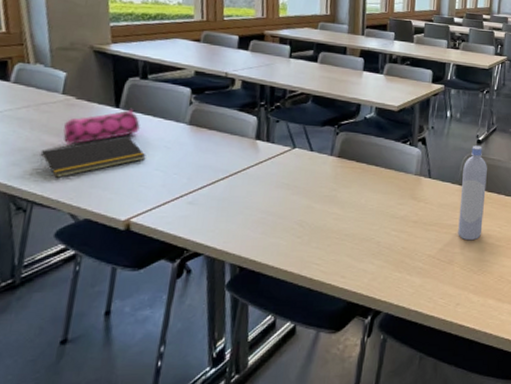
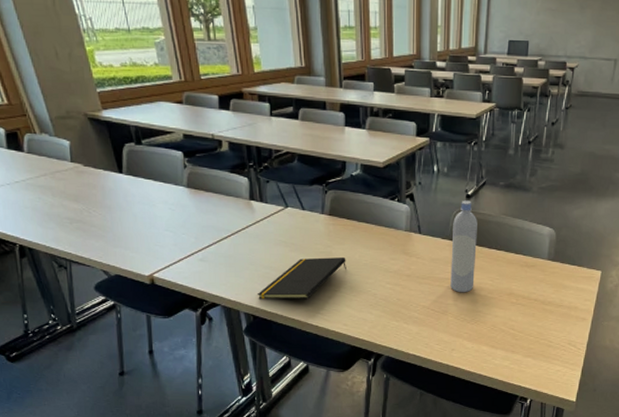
notepad: present [39,136,146,178] -> none [65,200,155,239]
pencil case: present [63,109,141,144] -> none [79,174,146,208]
notepad: none [248,201,351,248] -> present [257,257,346,300]

